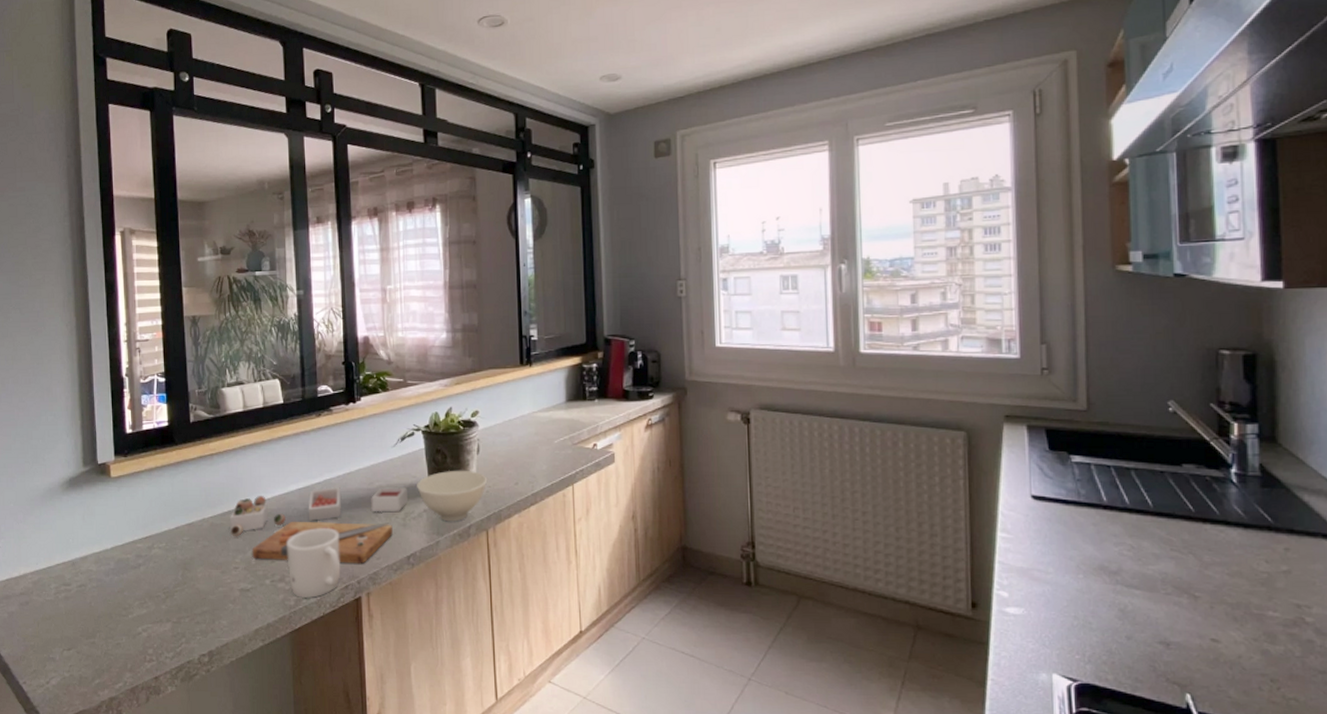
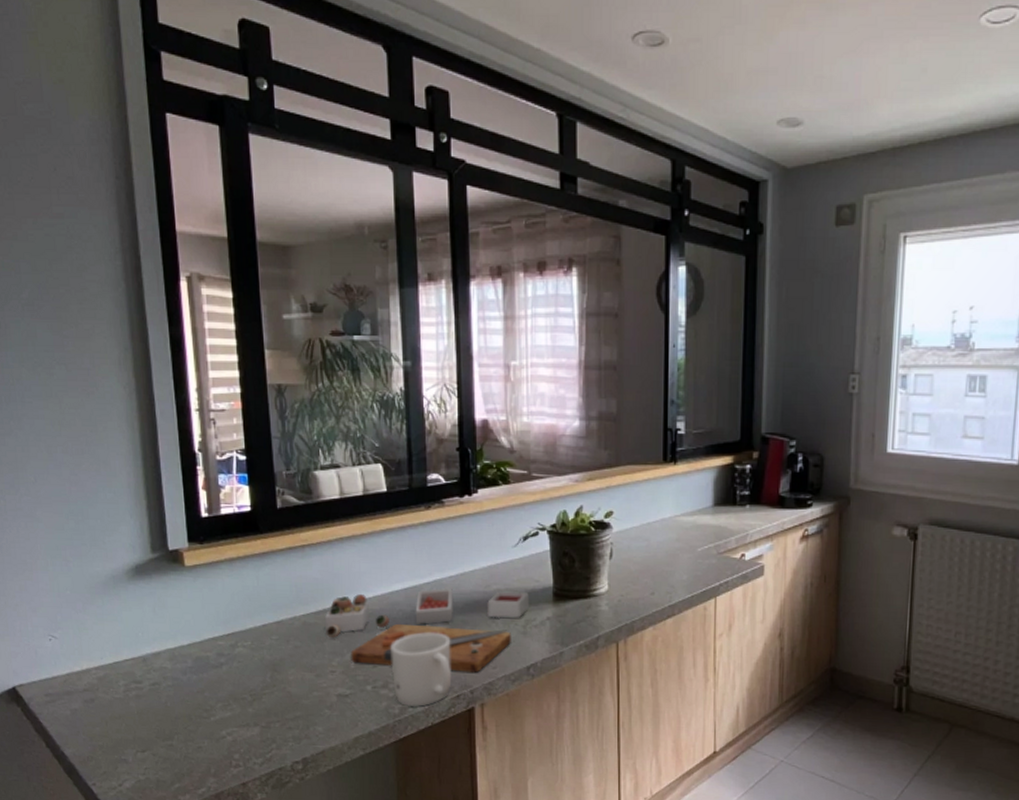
bowl: present [417,470,488,522] -> none [540,575,620,632]

